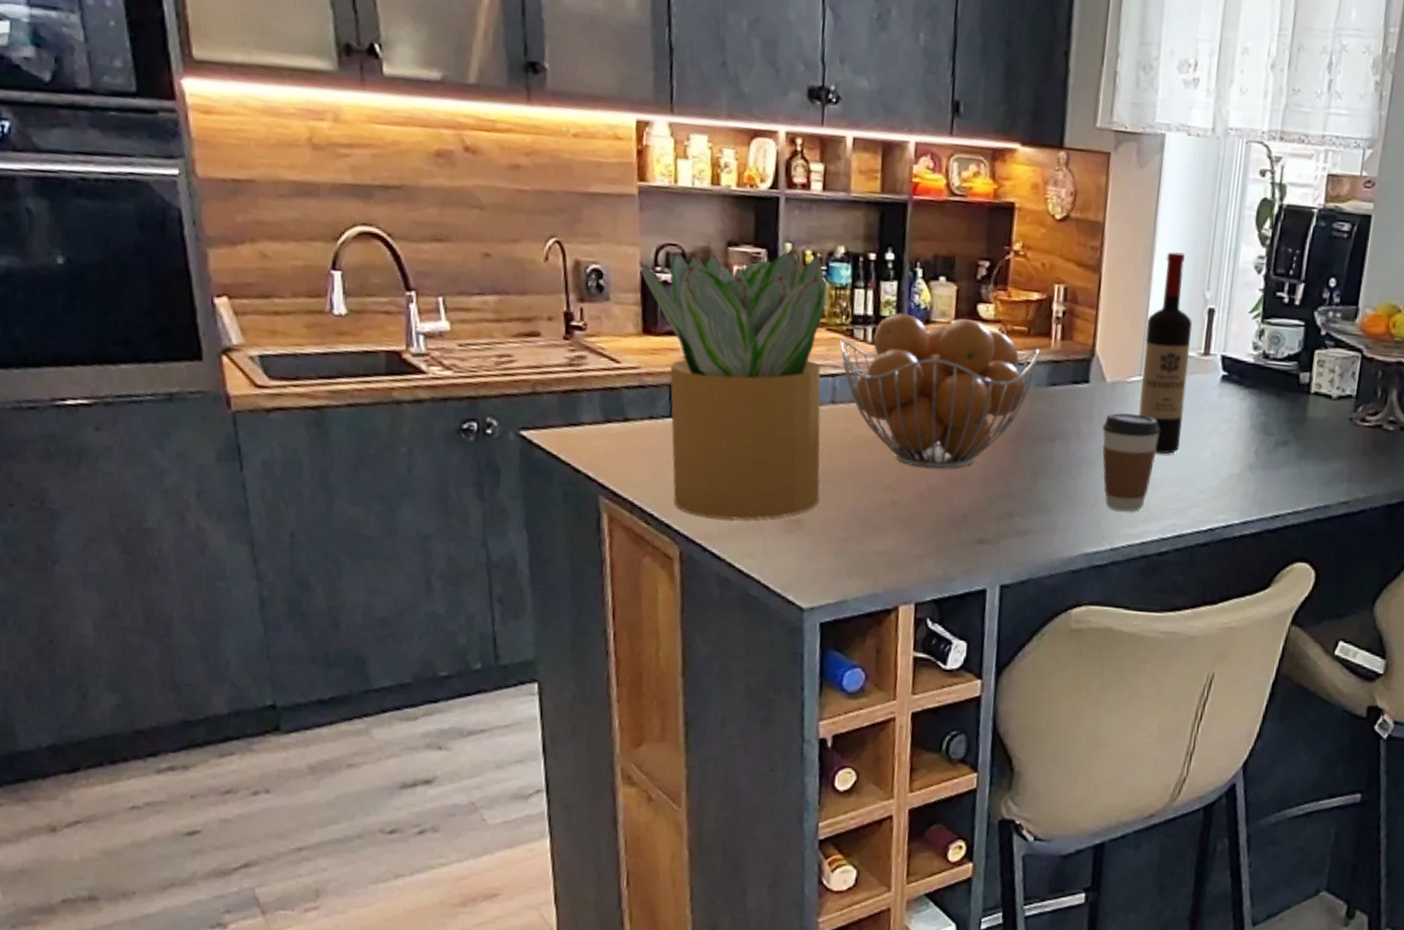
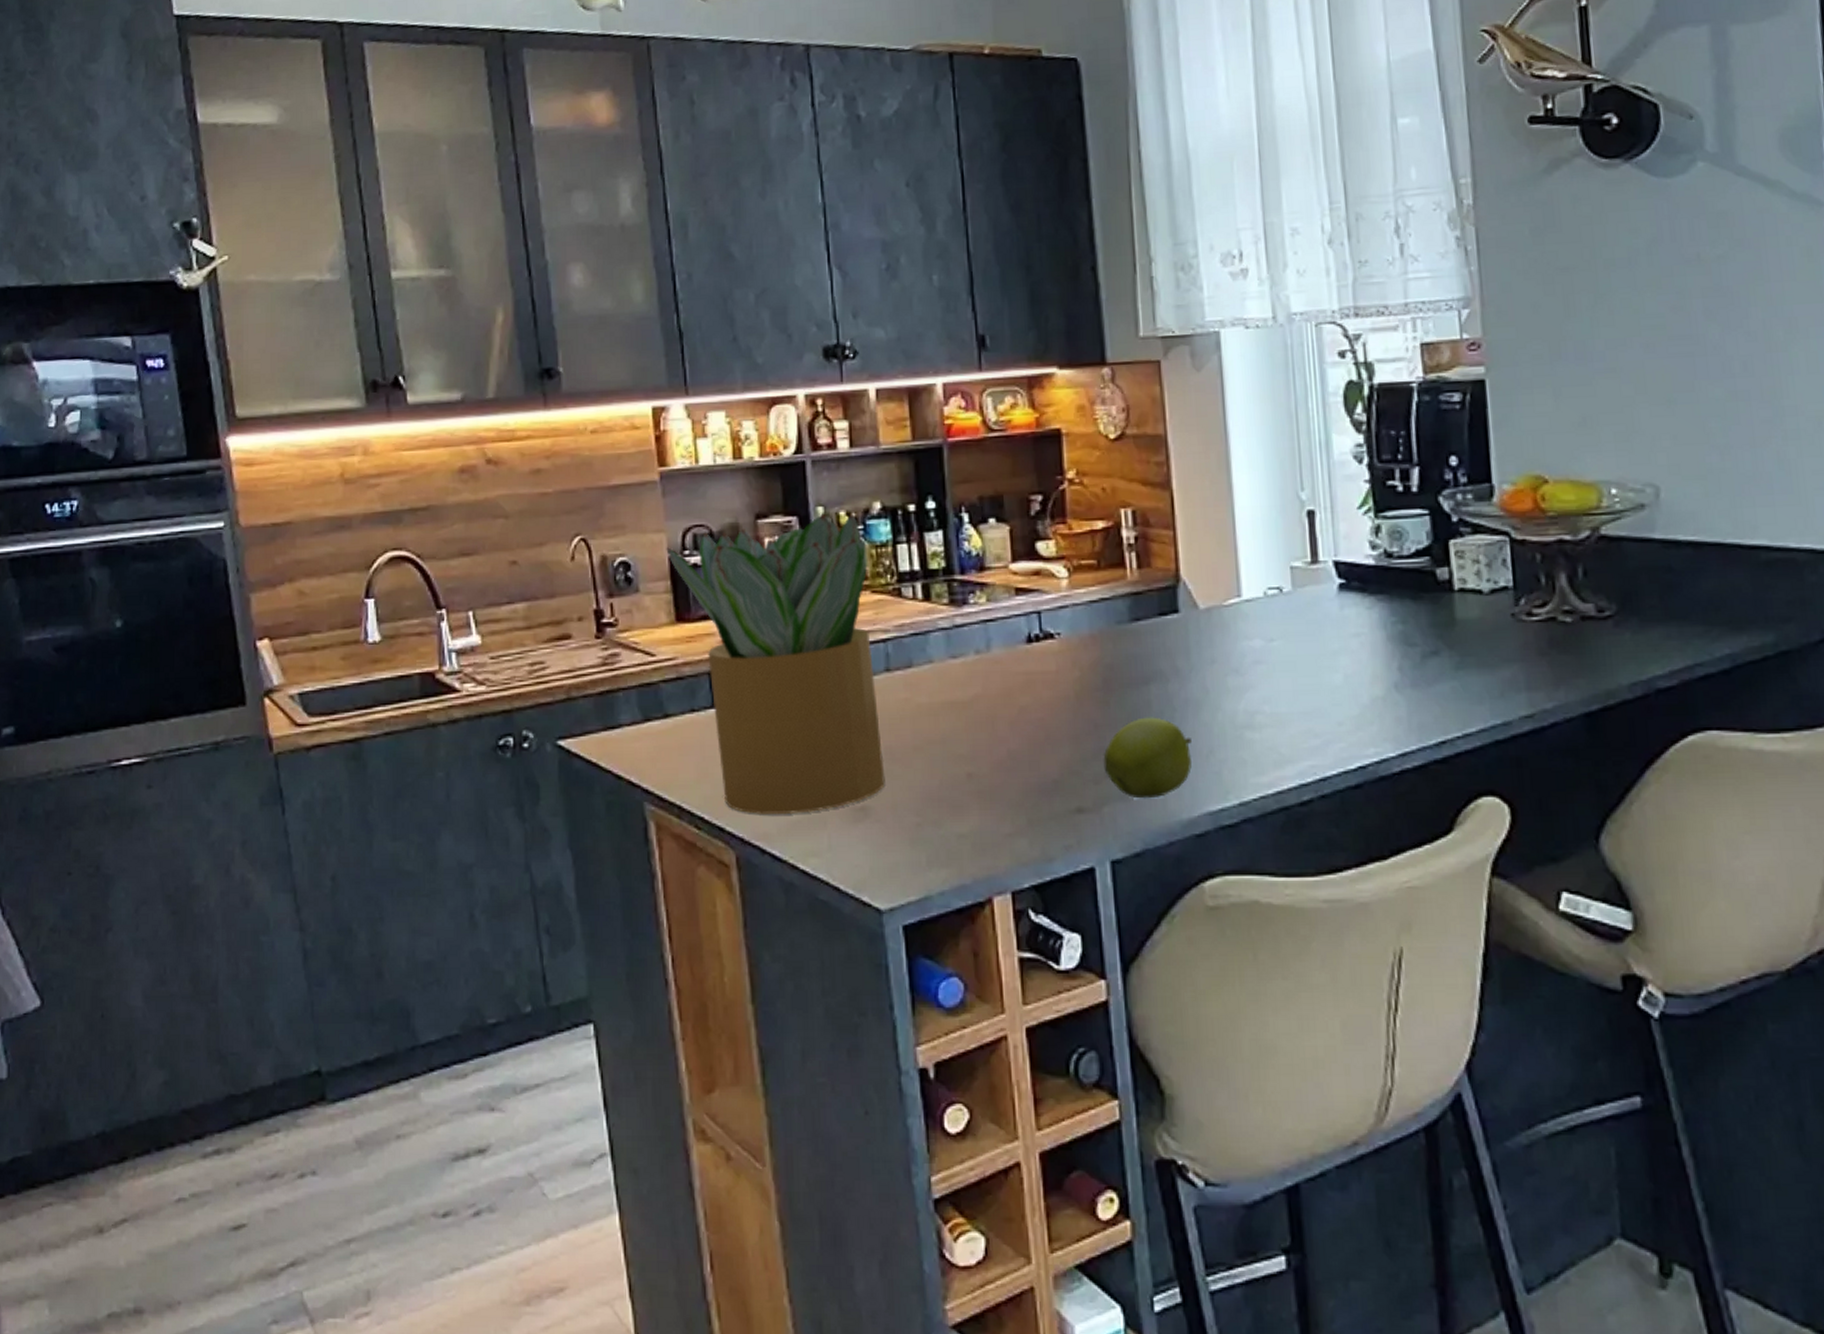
fruit basket: present [840,313,1040,469] -> none [888,560,1116,732]
apple: none [1006,469,1081,538] -> present [1103,717,1192,799]
coffee cup: present [1102,413,1160,512] -> none [1203,641,1275,757]
wine bottle: present [1138,252,1192,455] -> none [1236,454,1302,684]

